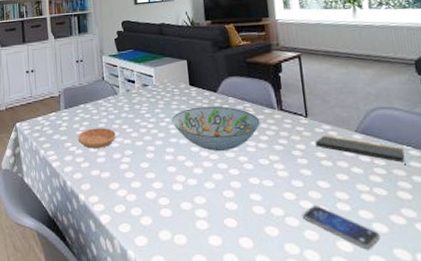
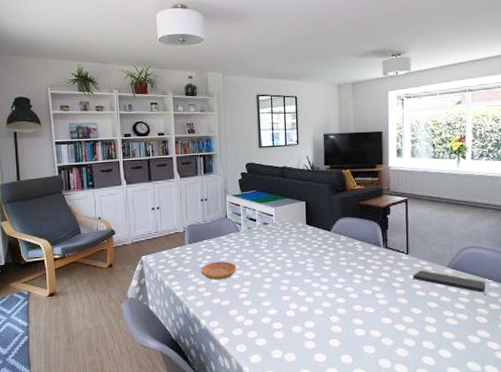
decorative bowl: present [172,106,260,152] -> none [289,243,367,283]
smartphone: present [302,206,381,250] -> none [396,328,459,363]

